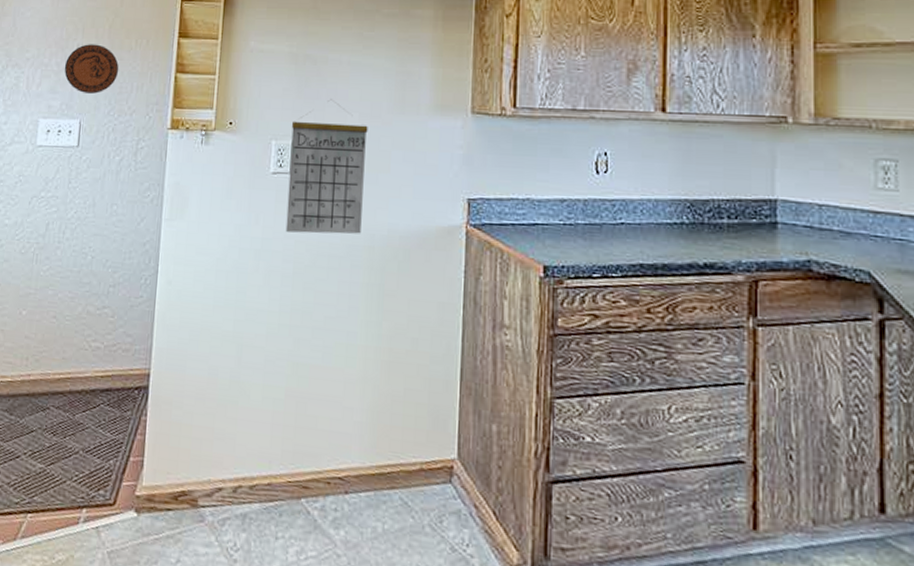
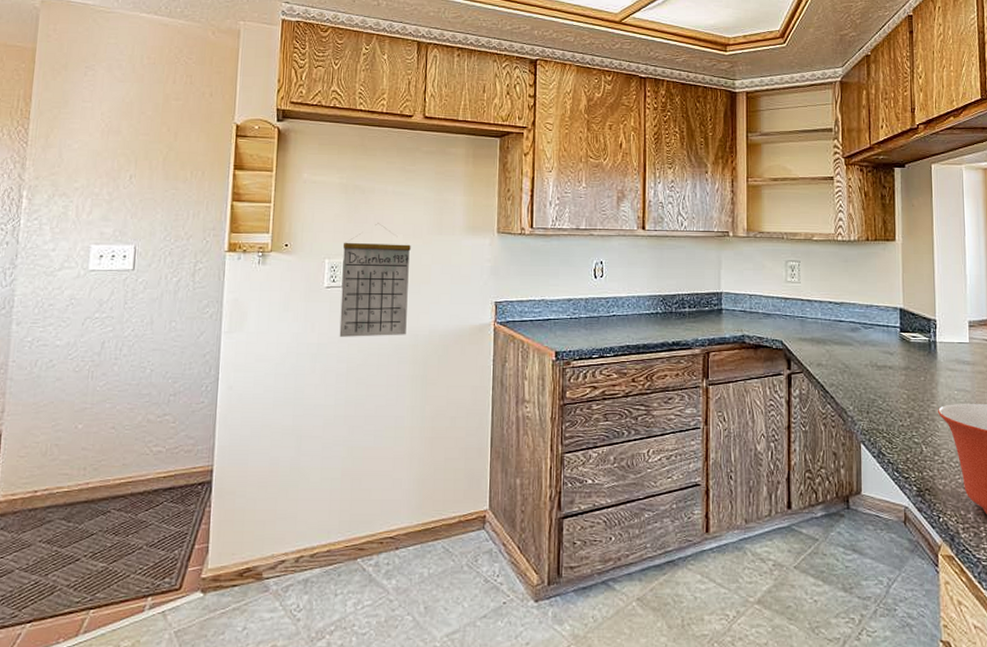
decorative plate: present [64,44,119,94] -> none [116,175,175,221]

